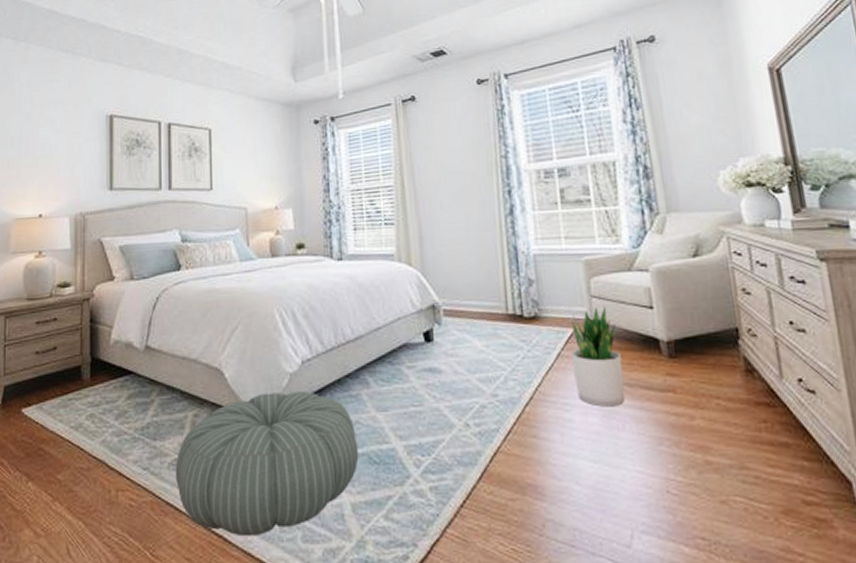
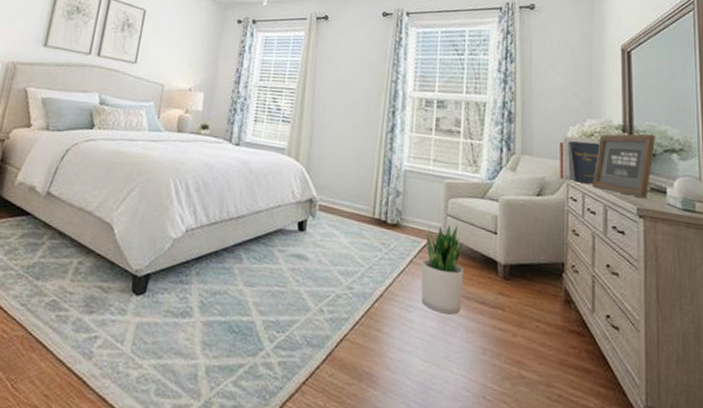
pouf: present [175,392,359,537] -> none [49,252,222,384]
books: none [711,179,761,234] -> present [559,136,600,184]
picture frame: none [757,161,827,239] -> present [593,133,656,199]

